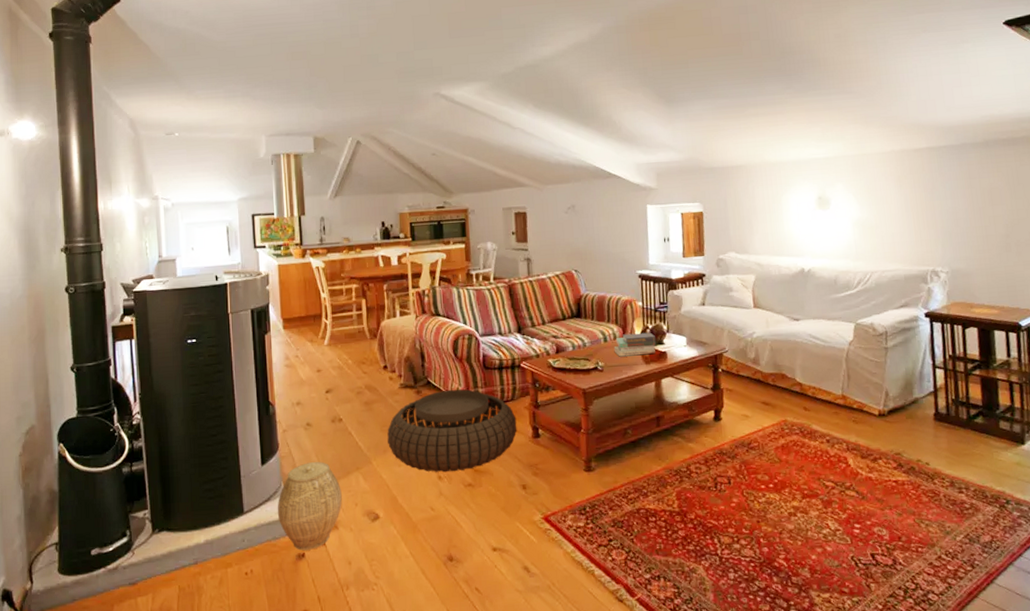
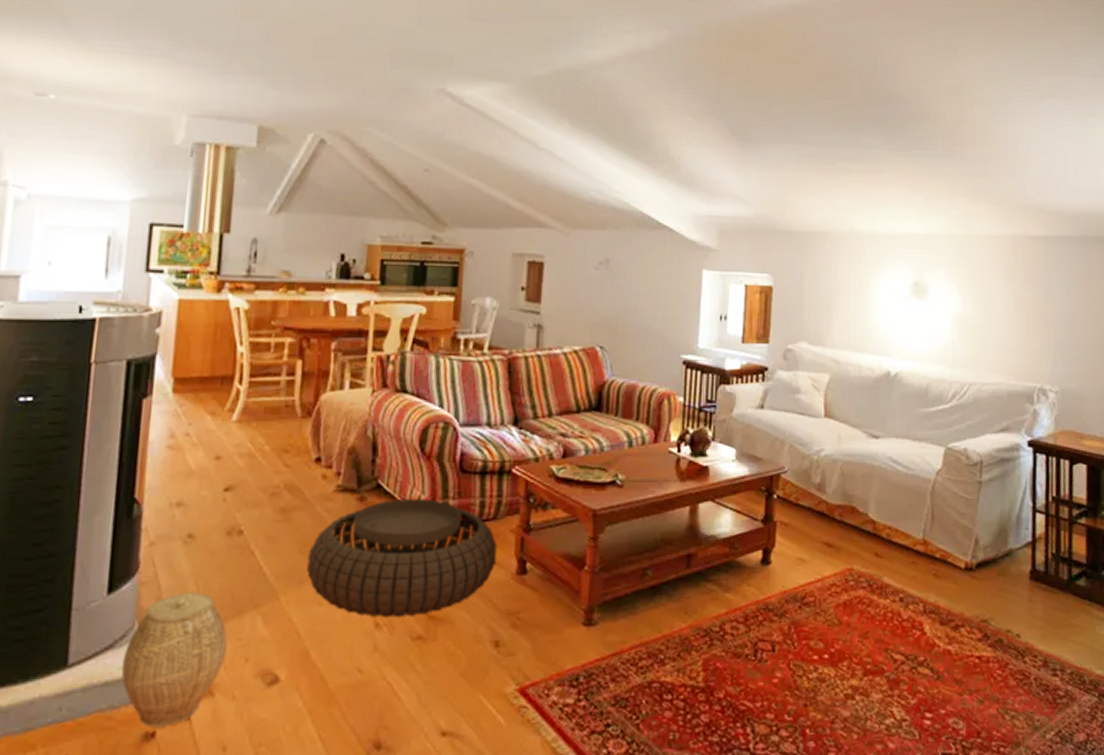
books: present [613,332,657,357] -> none [640,438,698,469]

